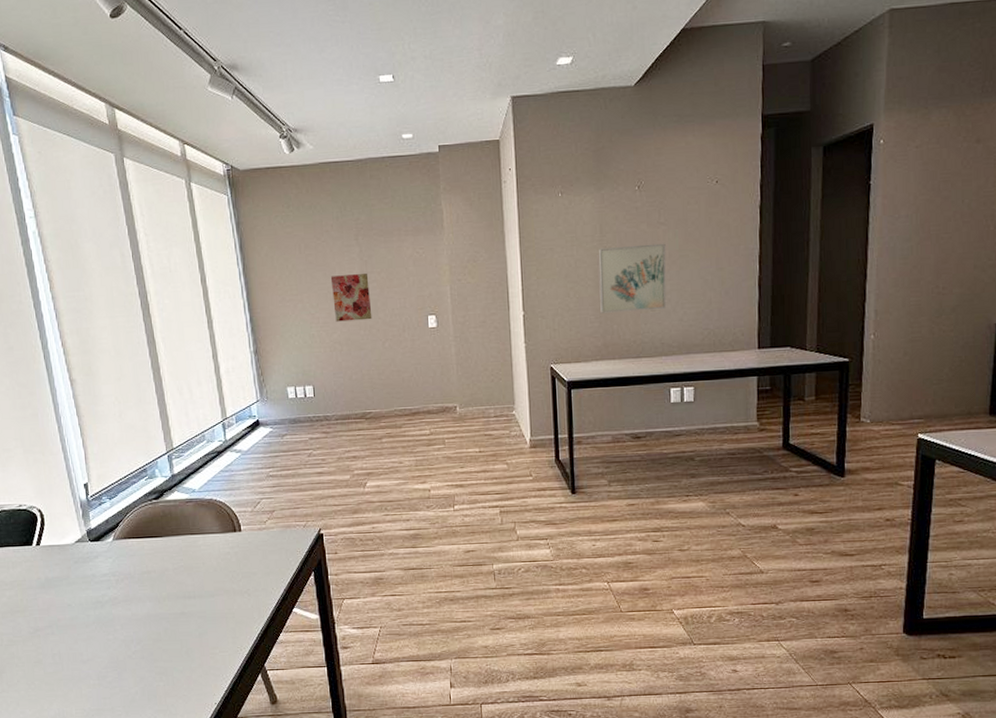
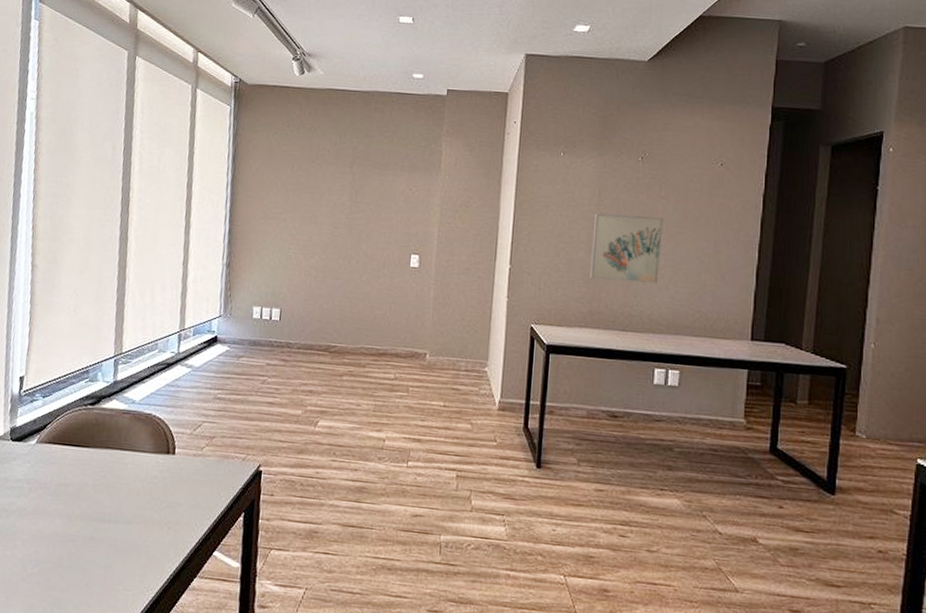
wall art: present [330,274,372,322] -> none [316,200,357,250]

